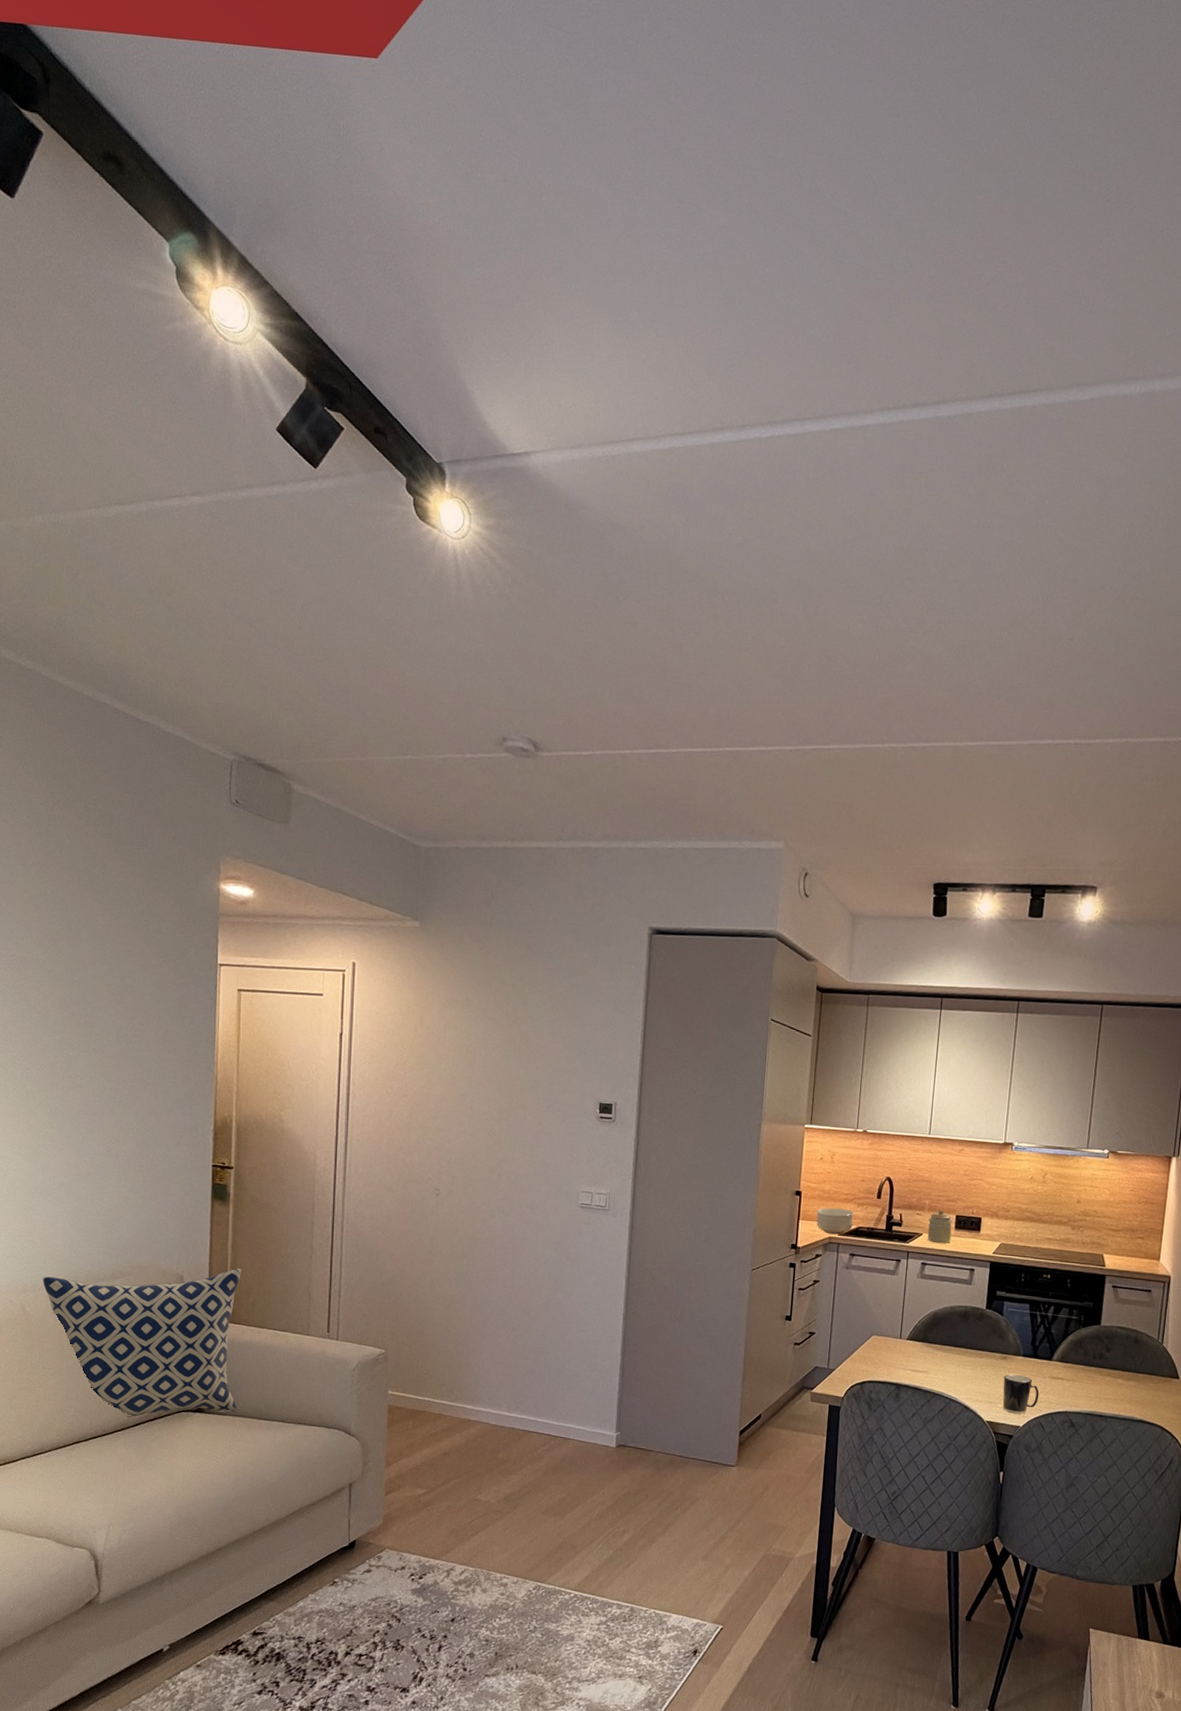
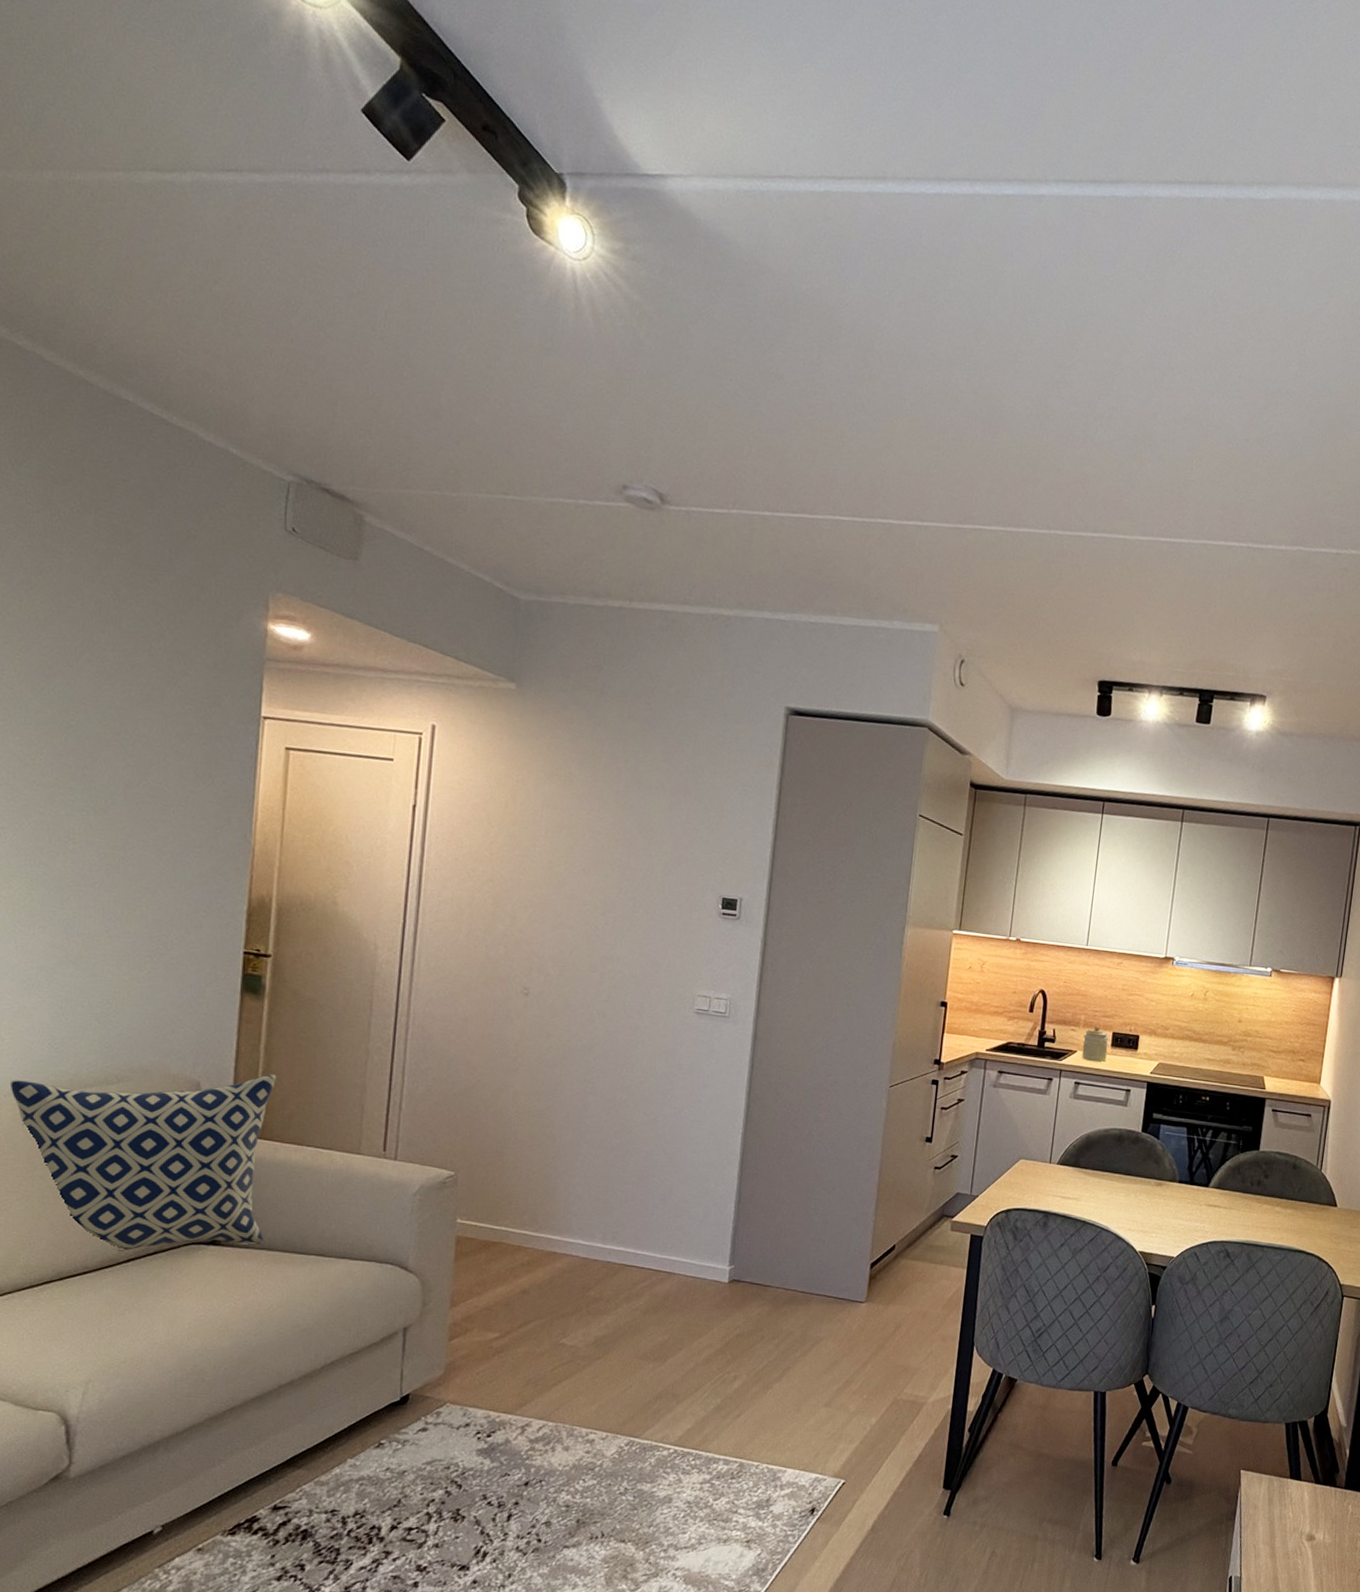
bowl: present [816,1208,853,1235] -> none [962,1021,1003,1050]
mug: present [1002,1374,1039,1414] -> none [1156,1202,1195,1244]

